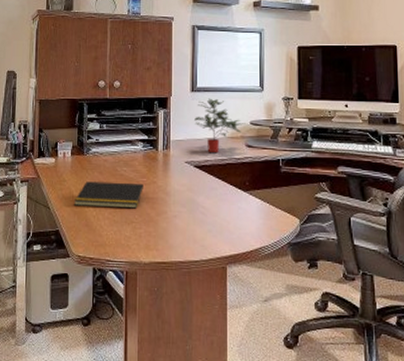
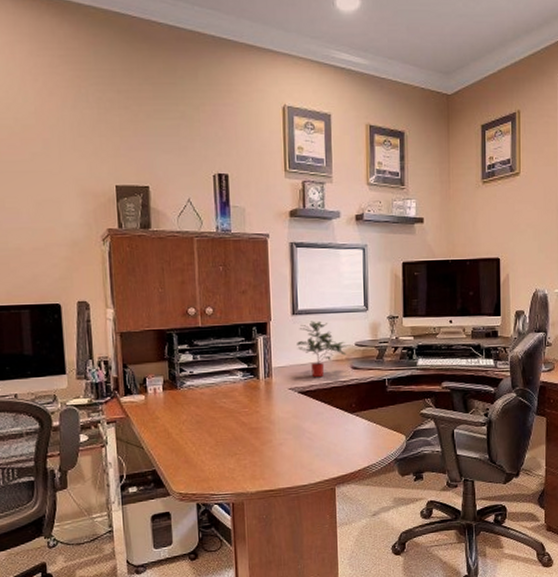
notepad: present [73,181,143,209] -> none [169,414,246,443]

